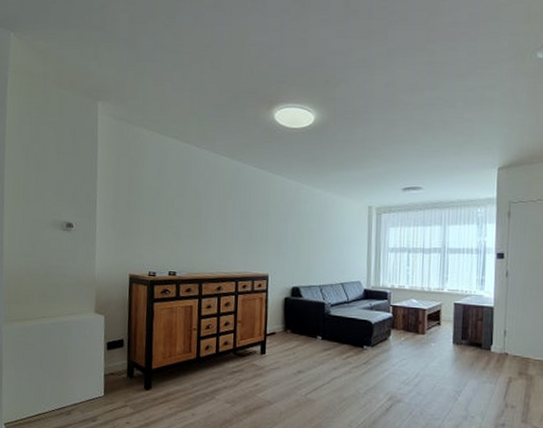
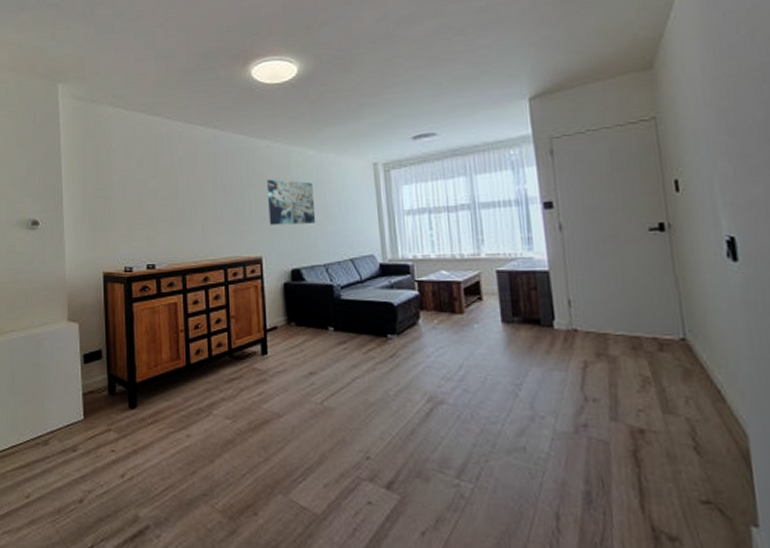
wall art: none [277,210,317,251] -> present [266,179,316,226]

